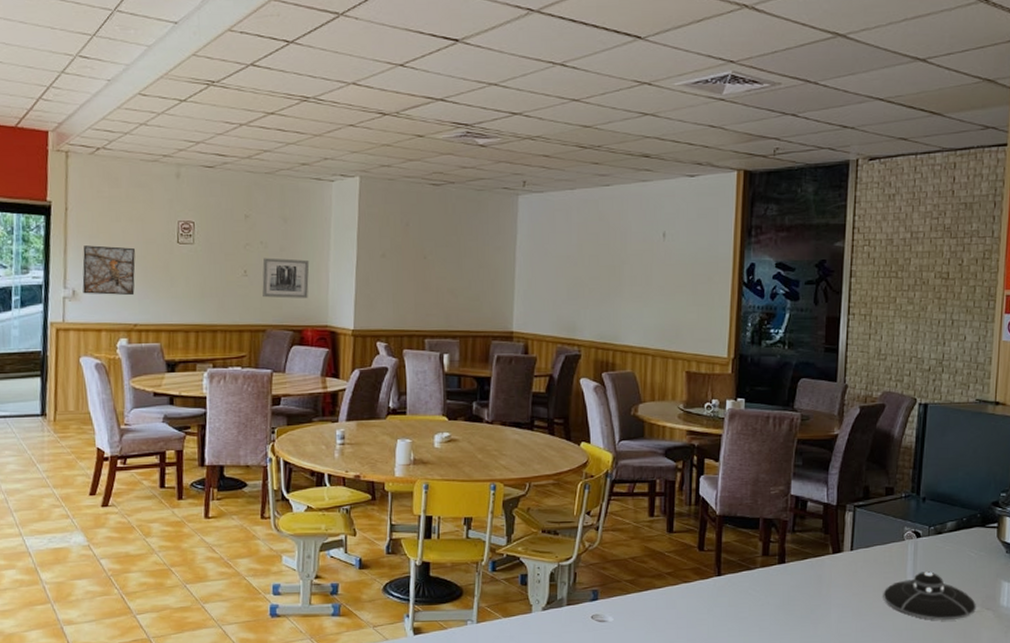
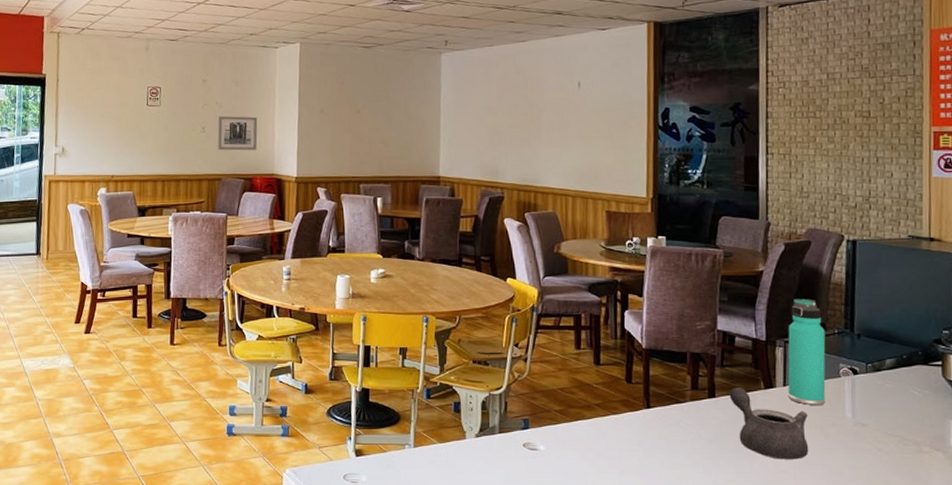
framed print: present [82,245,136,296] -> none [70,109,113,151]
teapot: none [798,552,872,623] -> present [729,386,809,460]
thermos bottle: none [854,462,893,570] -> present [788,298,826,406]
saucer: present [883,571,976,621] -> none [821,409,924,461]

